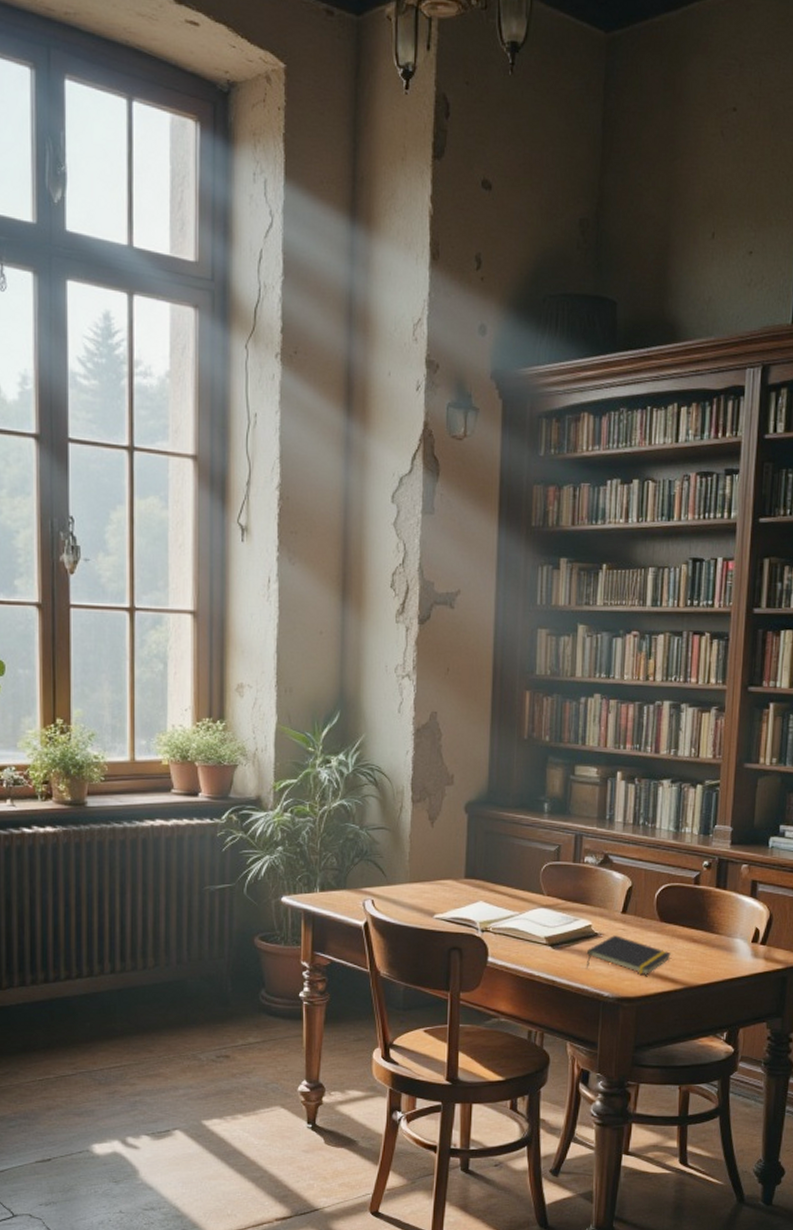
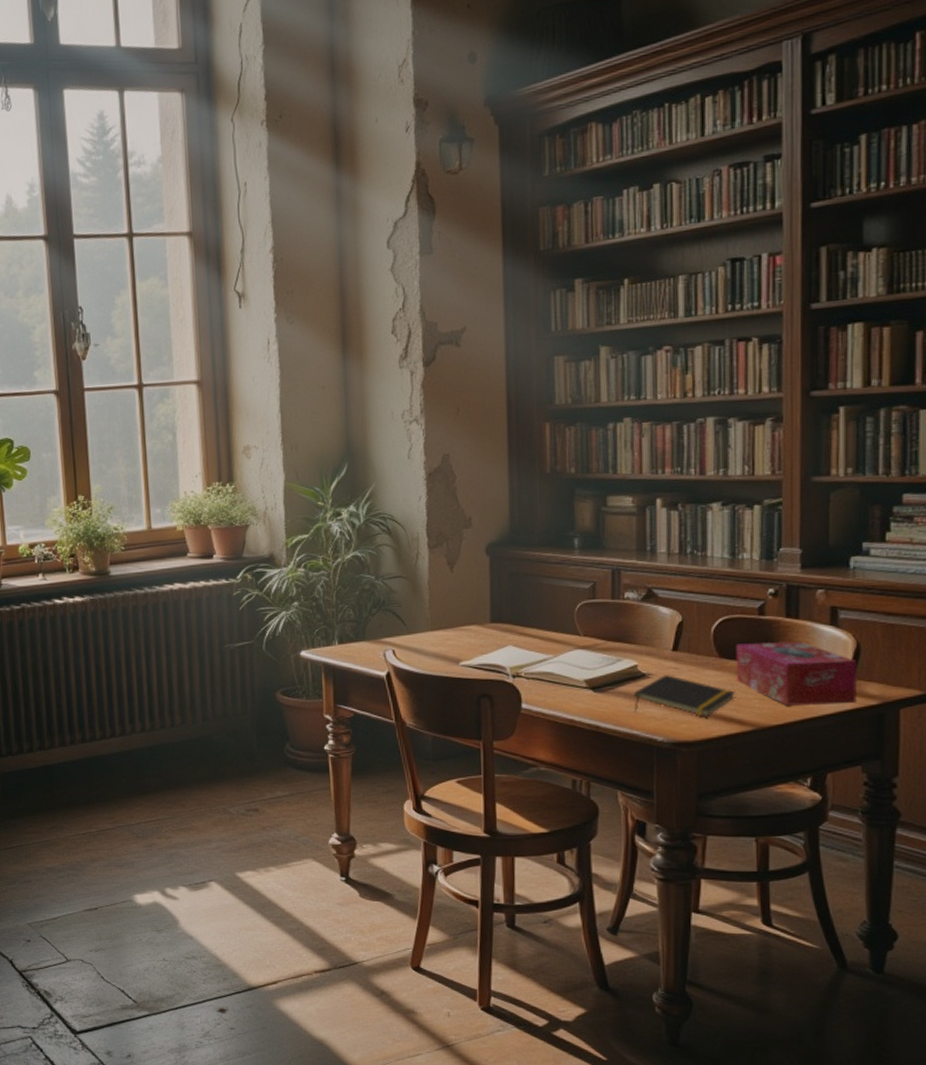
tissue box: none [673,909,769,967] -> present [736,641,857,706]

